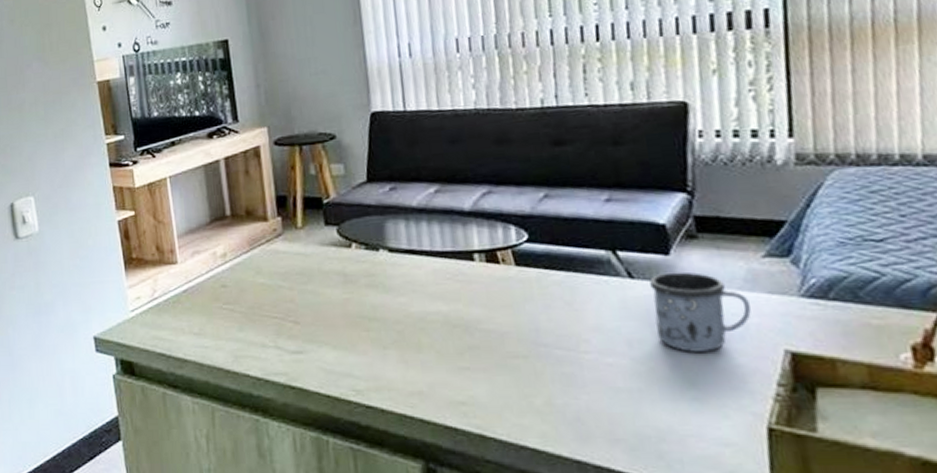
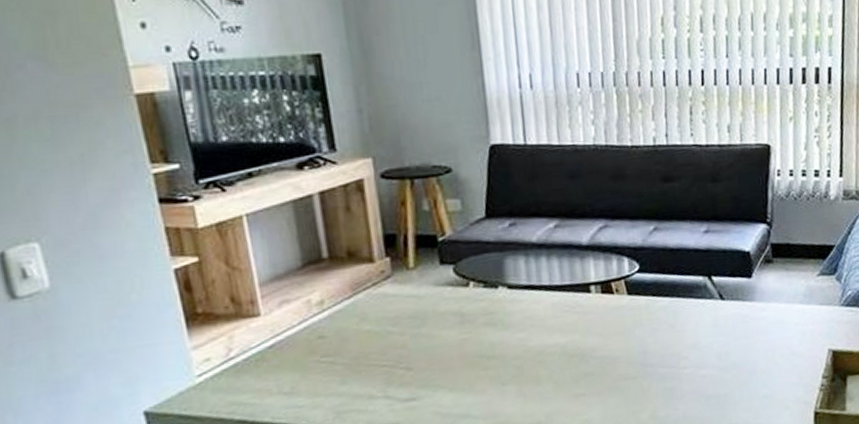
mug: present [649,272,751,352] -> none [736,291,808,359]

